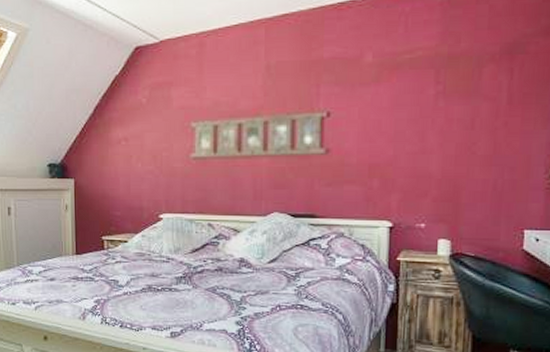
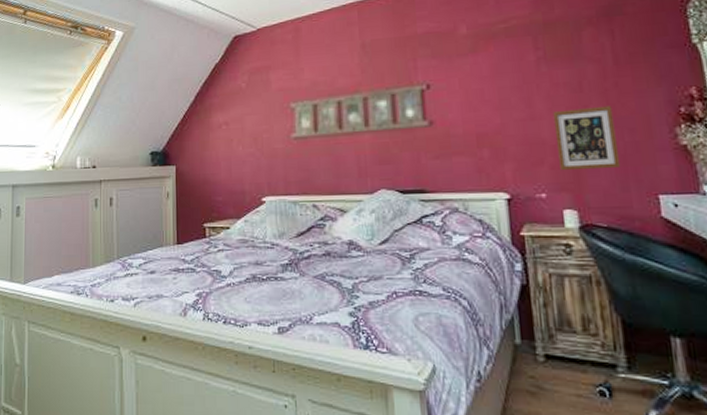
picture frame: none [441,144,498,204] -> present [552,105,621,171]

